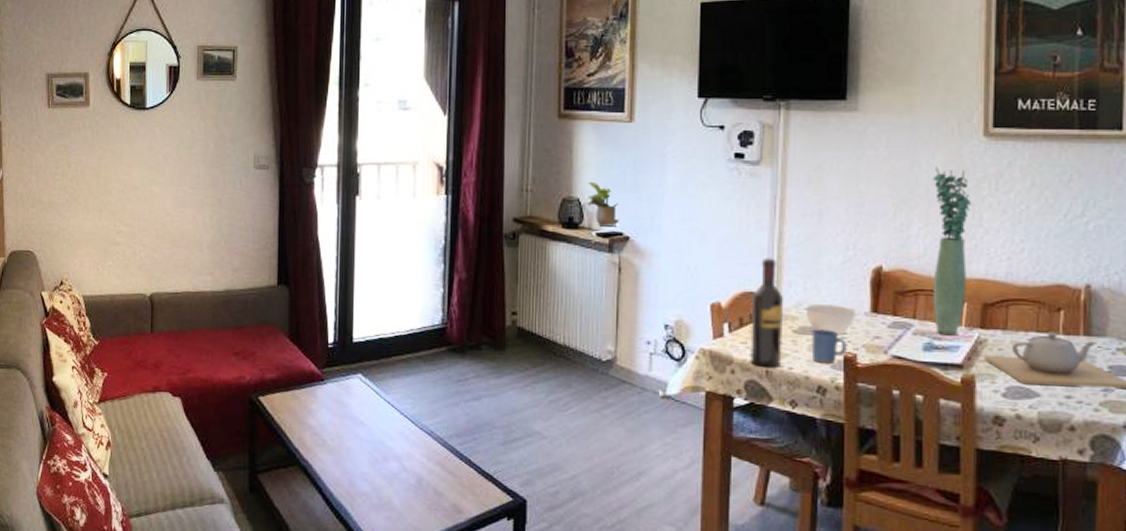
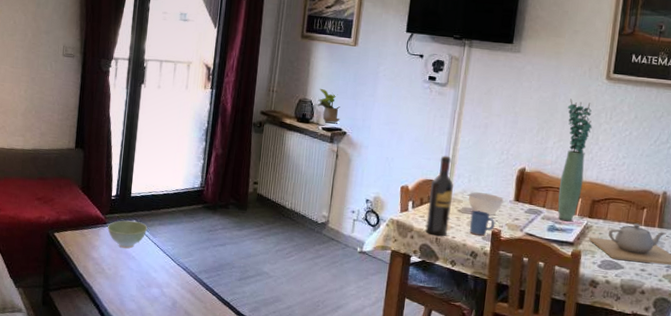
bowl: none [325,374,378,412] -> present [107,220,148,249]

